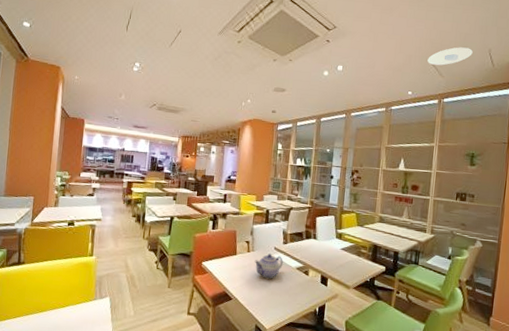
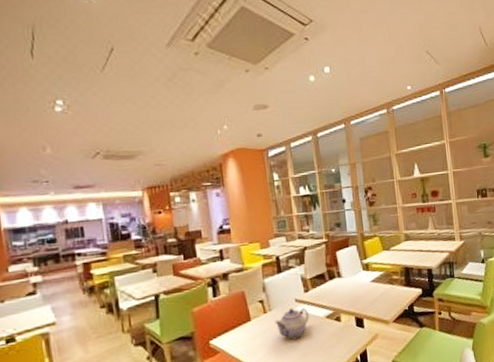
recessed light: present [427,47,473,66] -> none [420,28,464,52]

